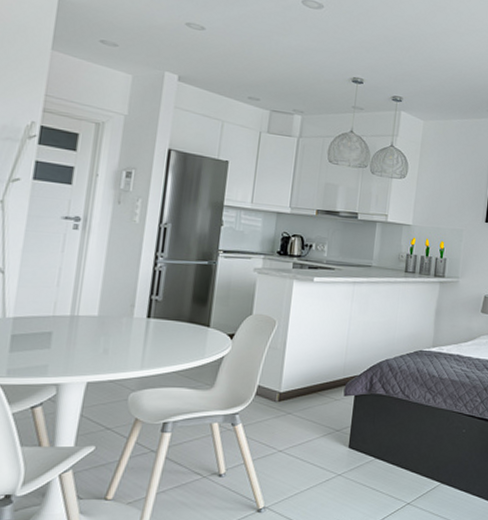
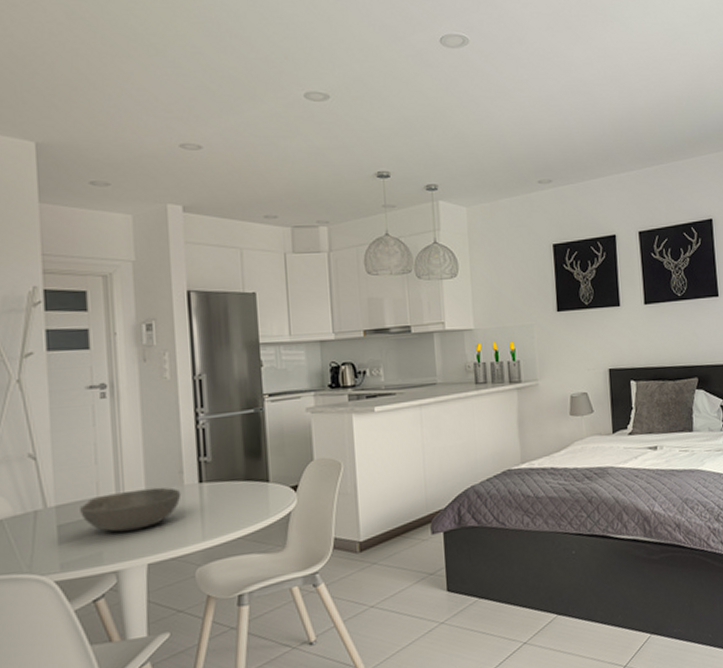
bowl: none [35,314,130,350] -> present [80,487,182,532]

